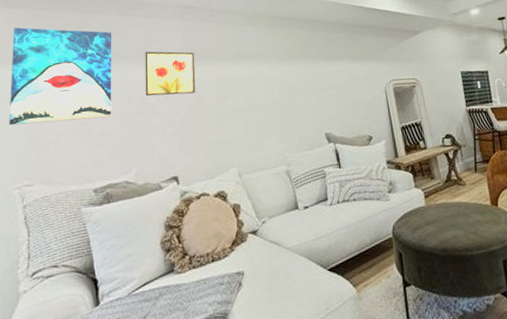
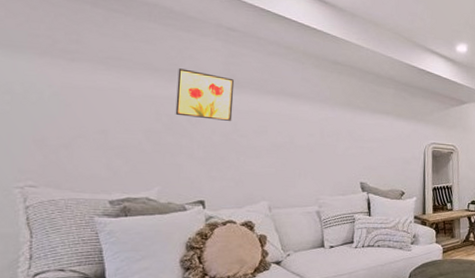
wall art: present [9,27,112,126] -> none [9,9,141,130]

